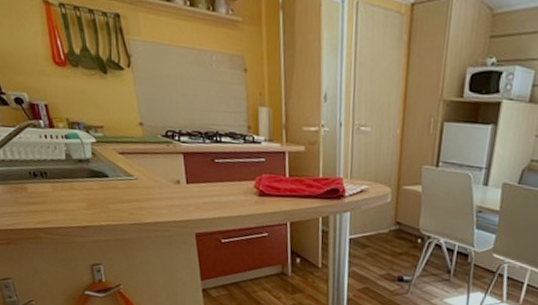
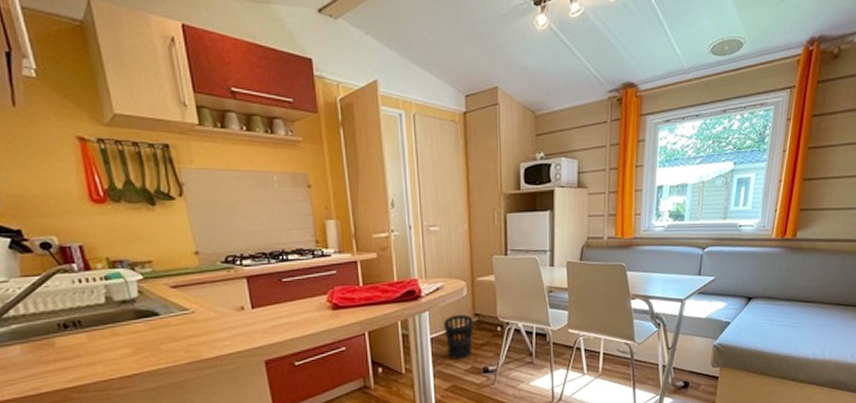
wastebasket: none [363,219,395,265] -> present [444,314,475,360]

